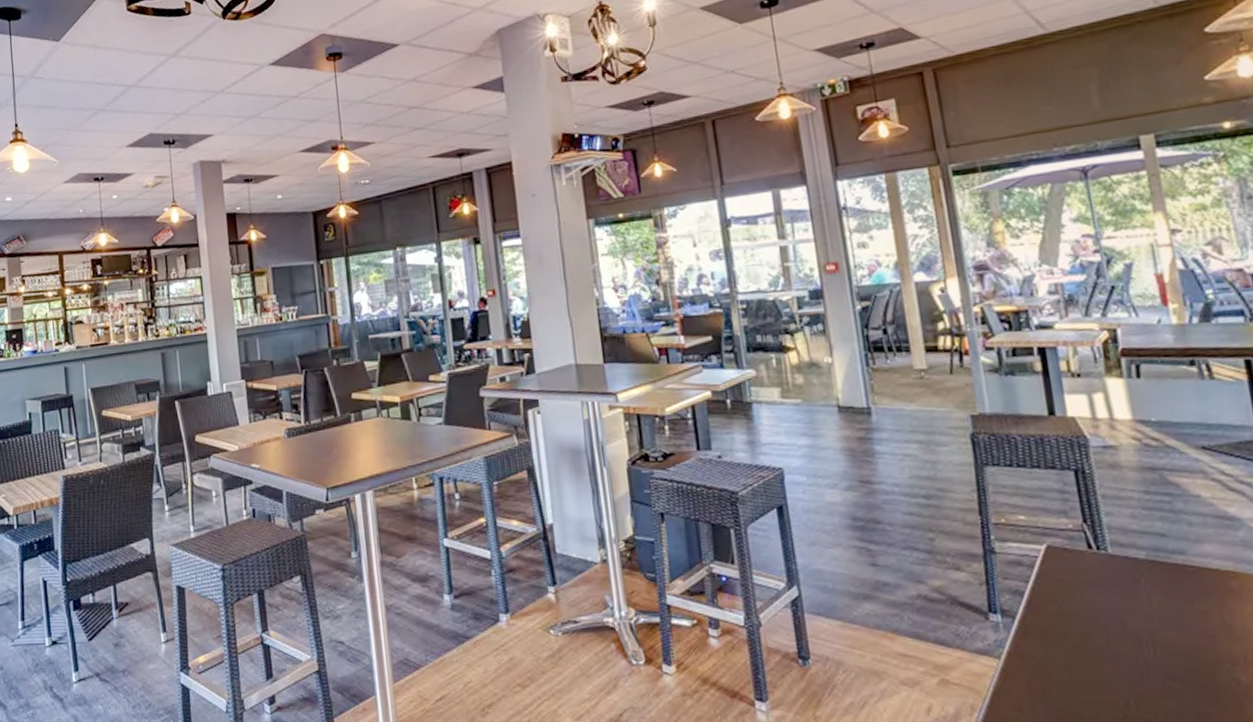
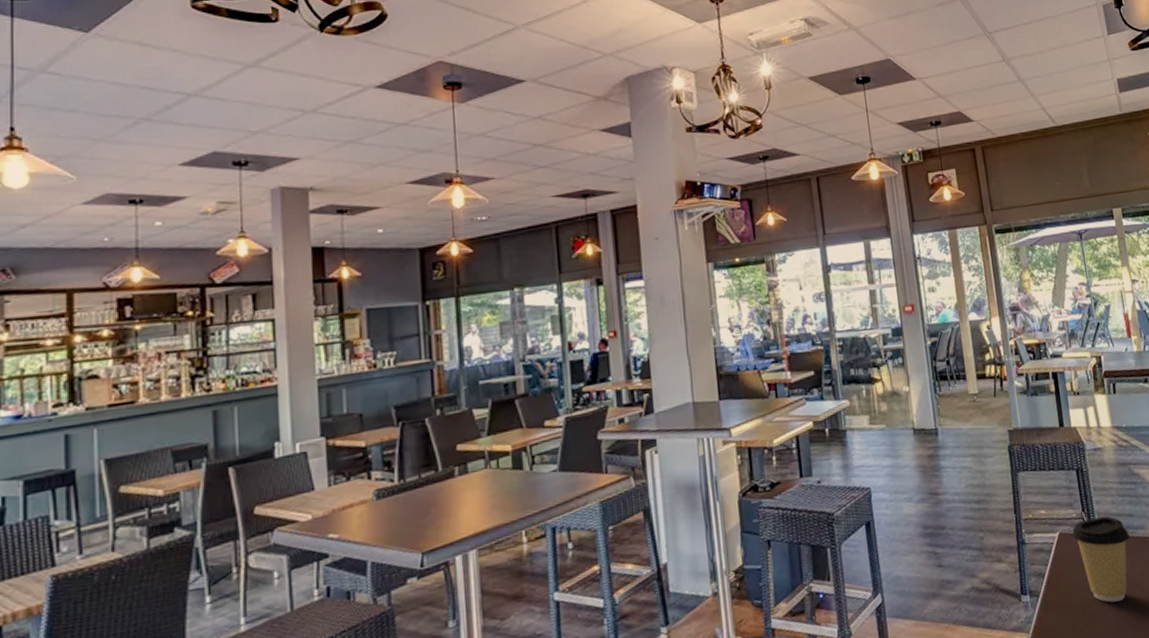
coffee cup: none [1066,532,1160,641] -> present [1071,516,1130,603]

